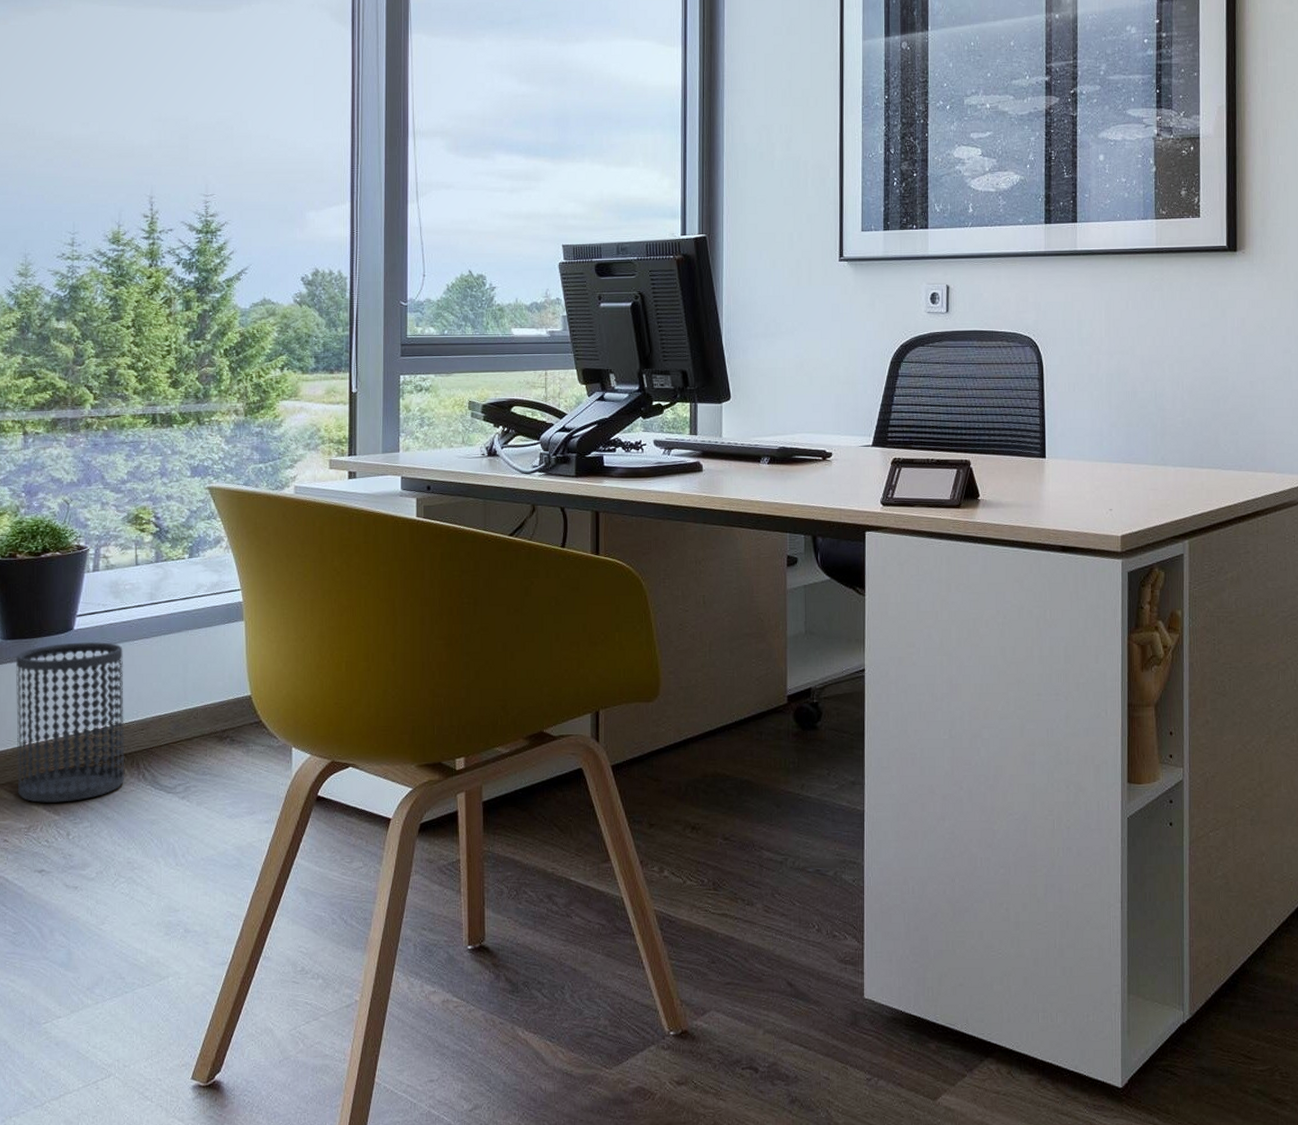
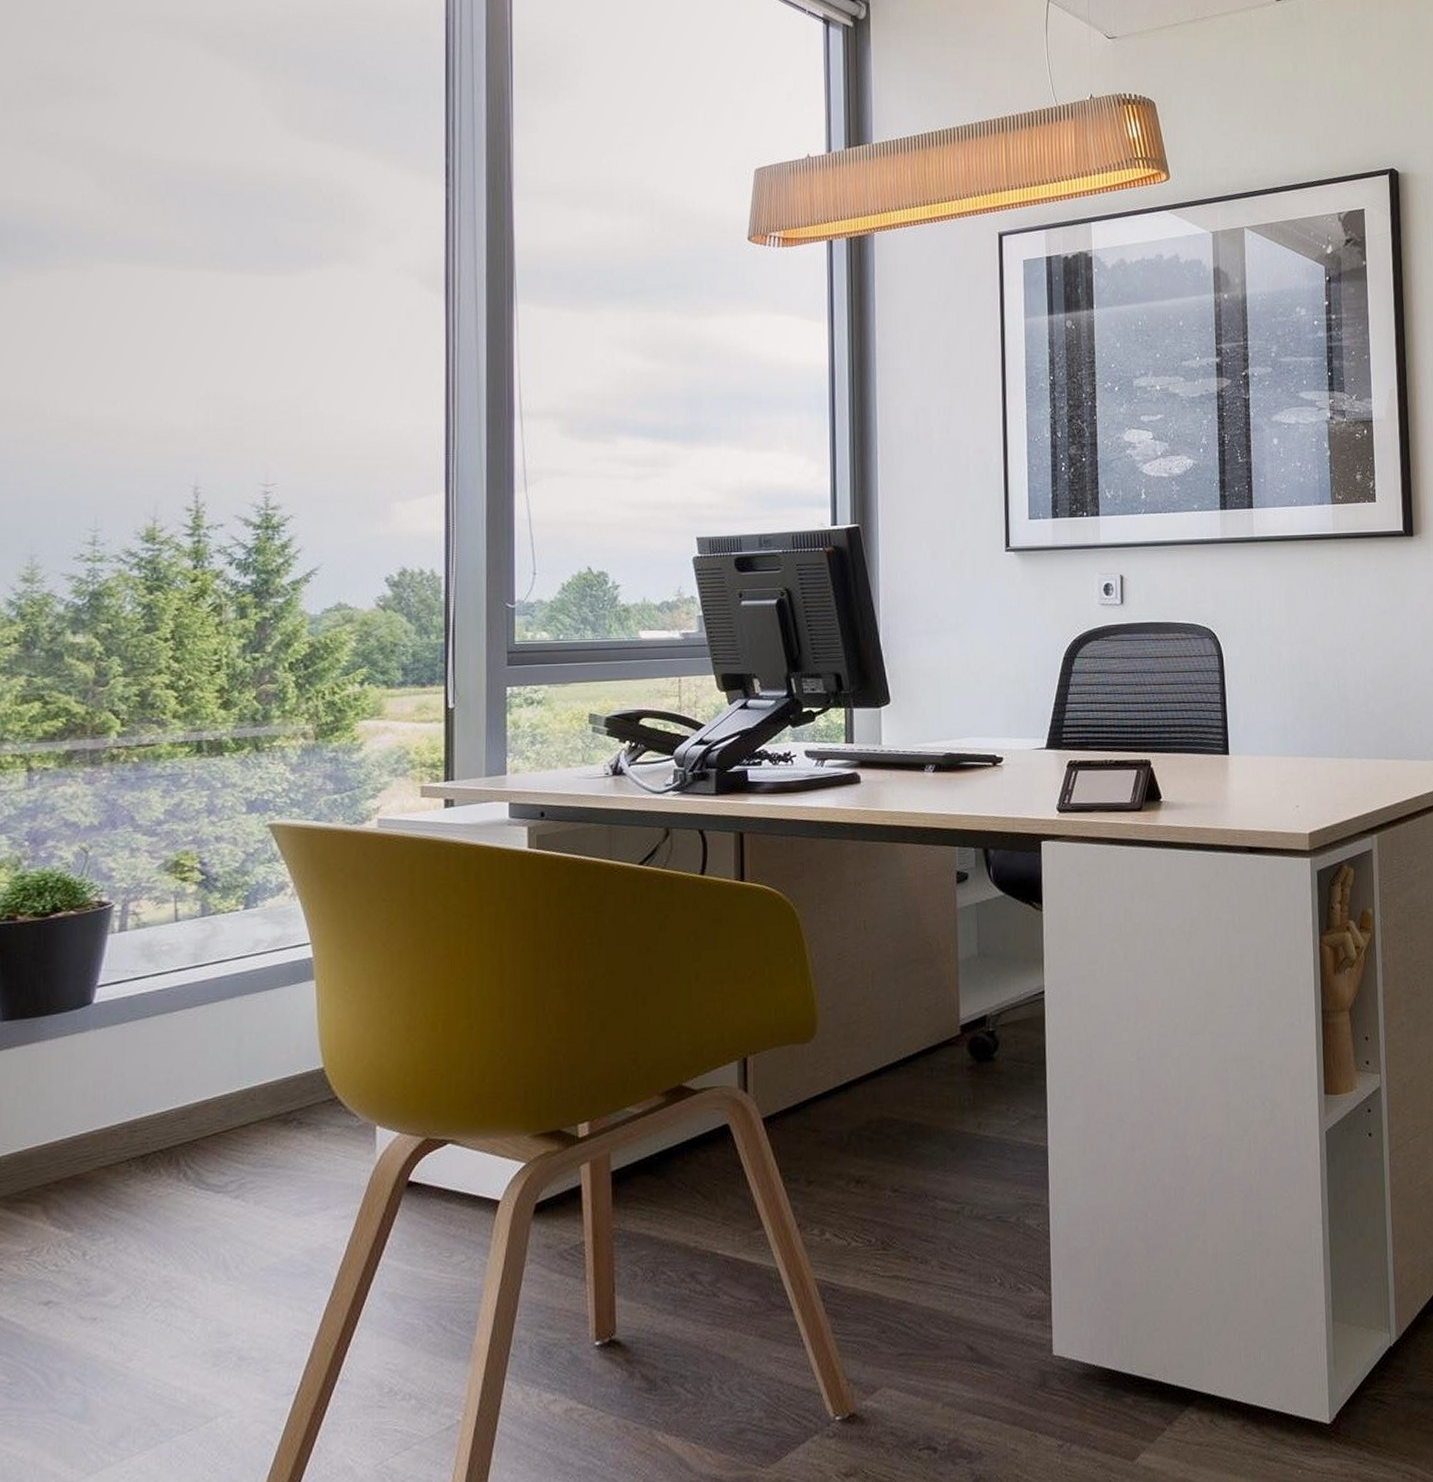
wastebasket: present [15,642,124,803] -> none [14,1016,159,1219]

